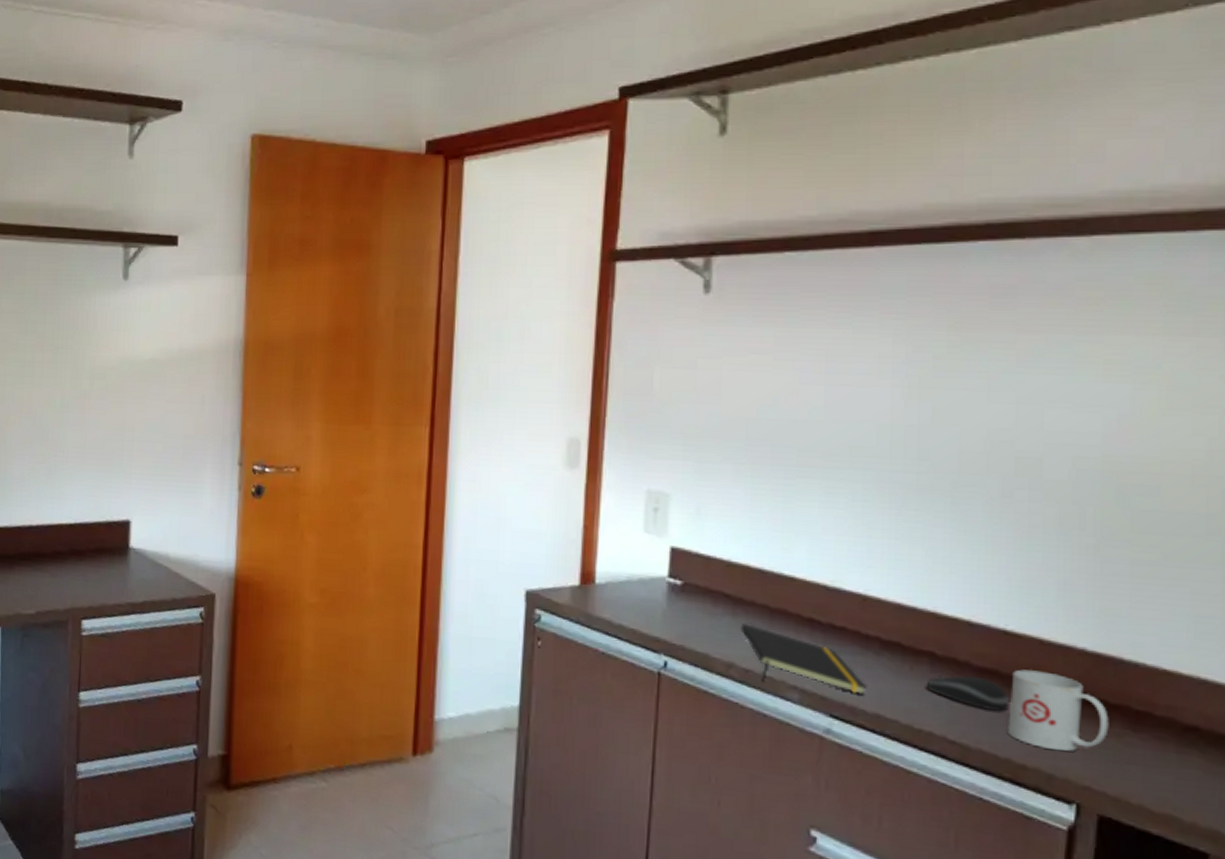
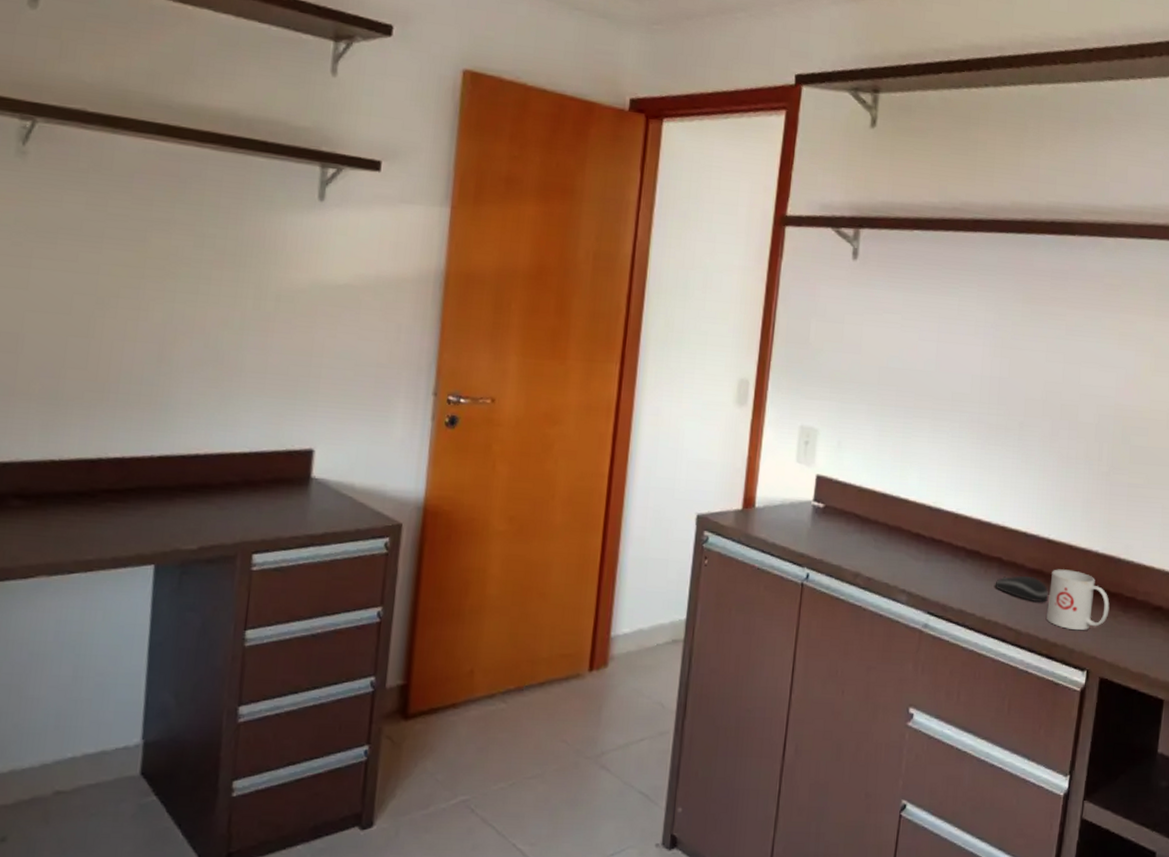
notepad: present [740,622,867,696] -> none [866,538,955,595]

